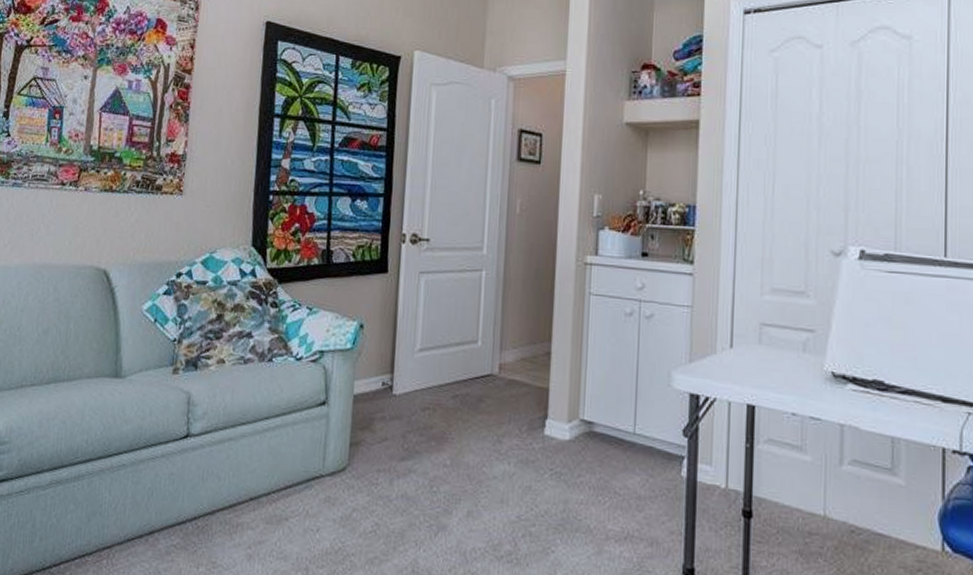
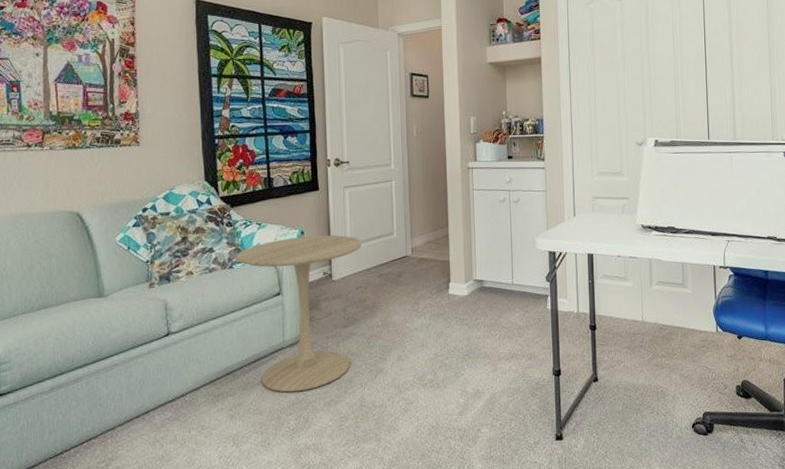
side table: none [278,331,436,539] -> present [236,235,363,393]

